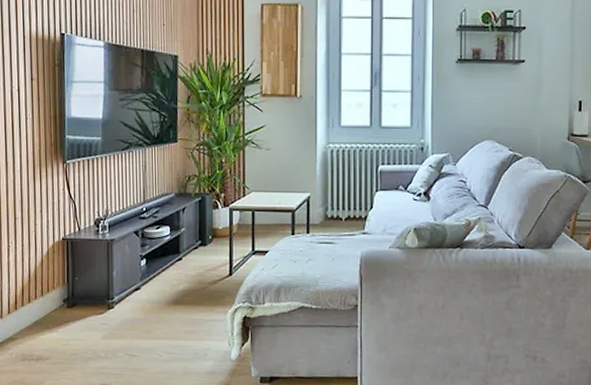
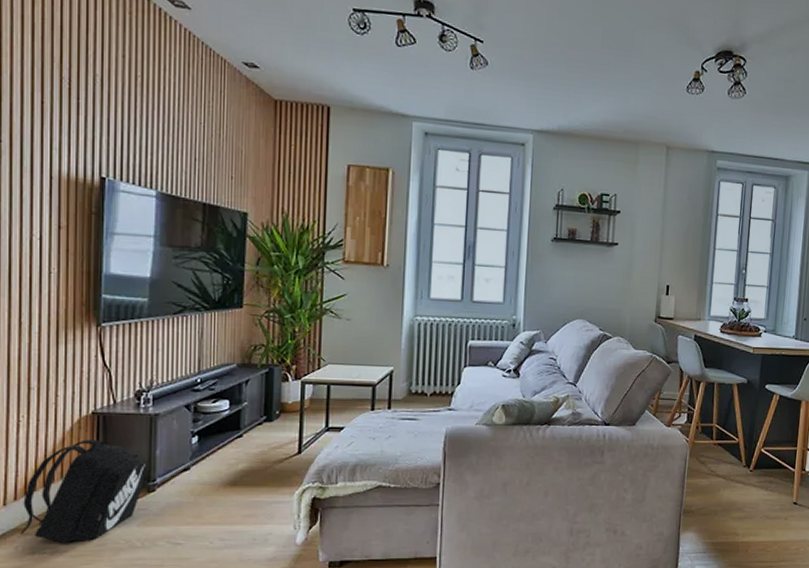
backpack: none [13,262,106,353] -> present [20,439,147,544]

